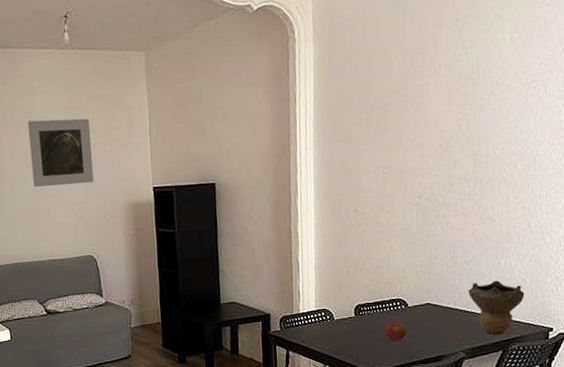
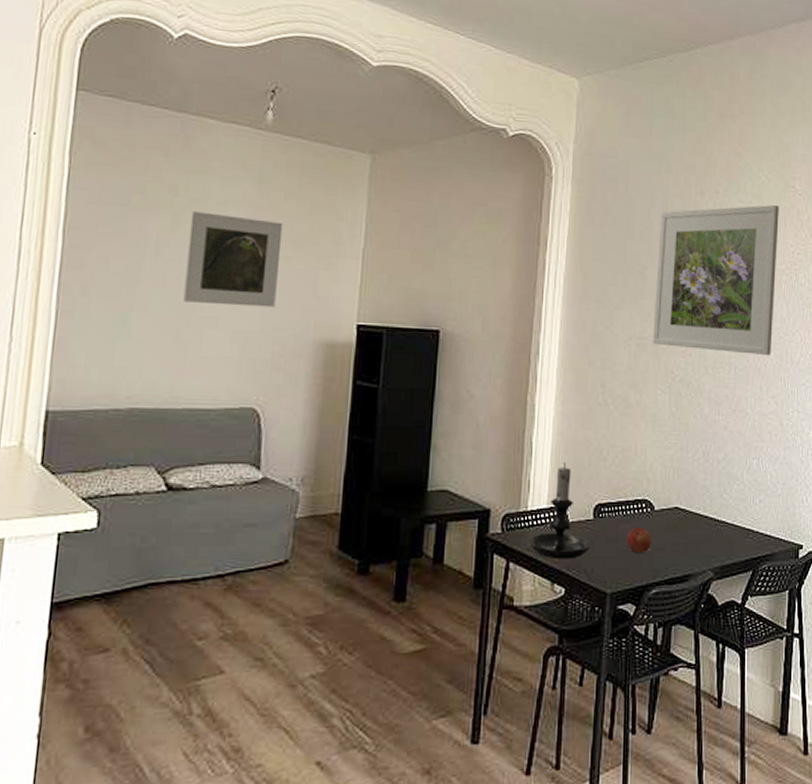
candle holder: none [303,275,354,348] -> present [529,463,590,560]
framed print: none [398,20,524,171] -> present [653,204,779,355]
decorative bowl: present [468,280,525,335] -> none [719,484,776,551]

